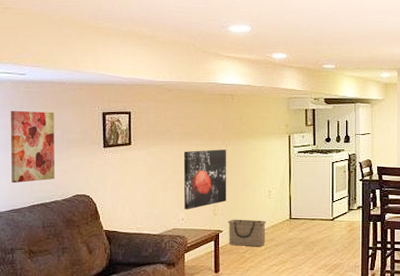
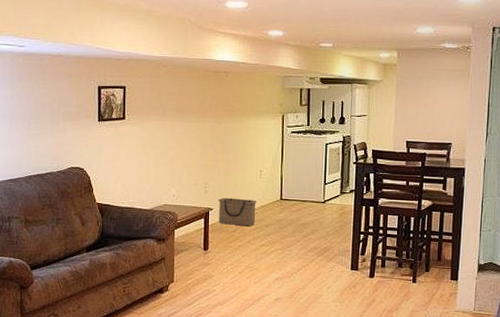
wall art: present [10,110,55,184] -> none [9,82,52,154]
wall art: present [183,149,227,210] -> none [175,126,220,186]

